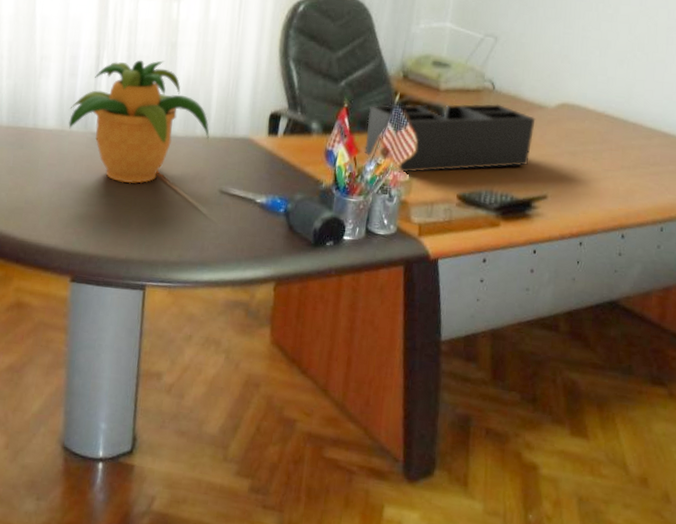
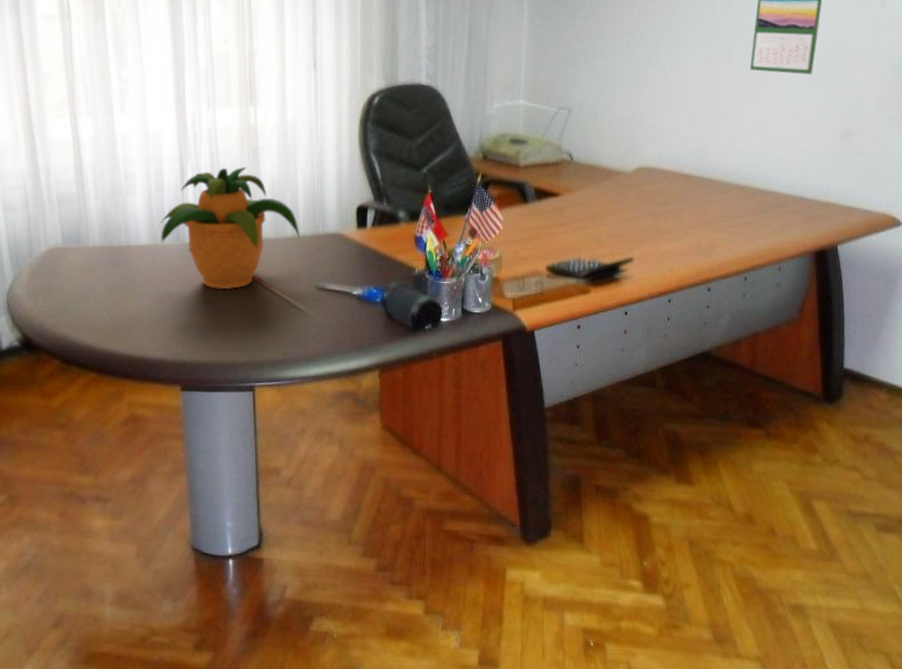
desk organizer: present [364,103,536,173] -> none [452,174,615,251]

